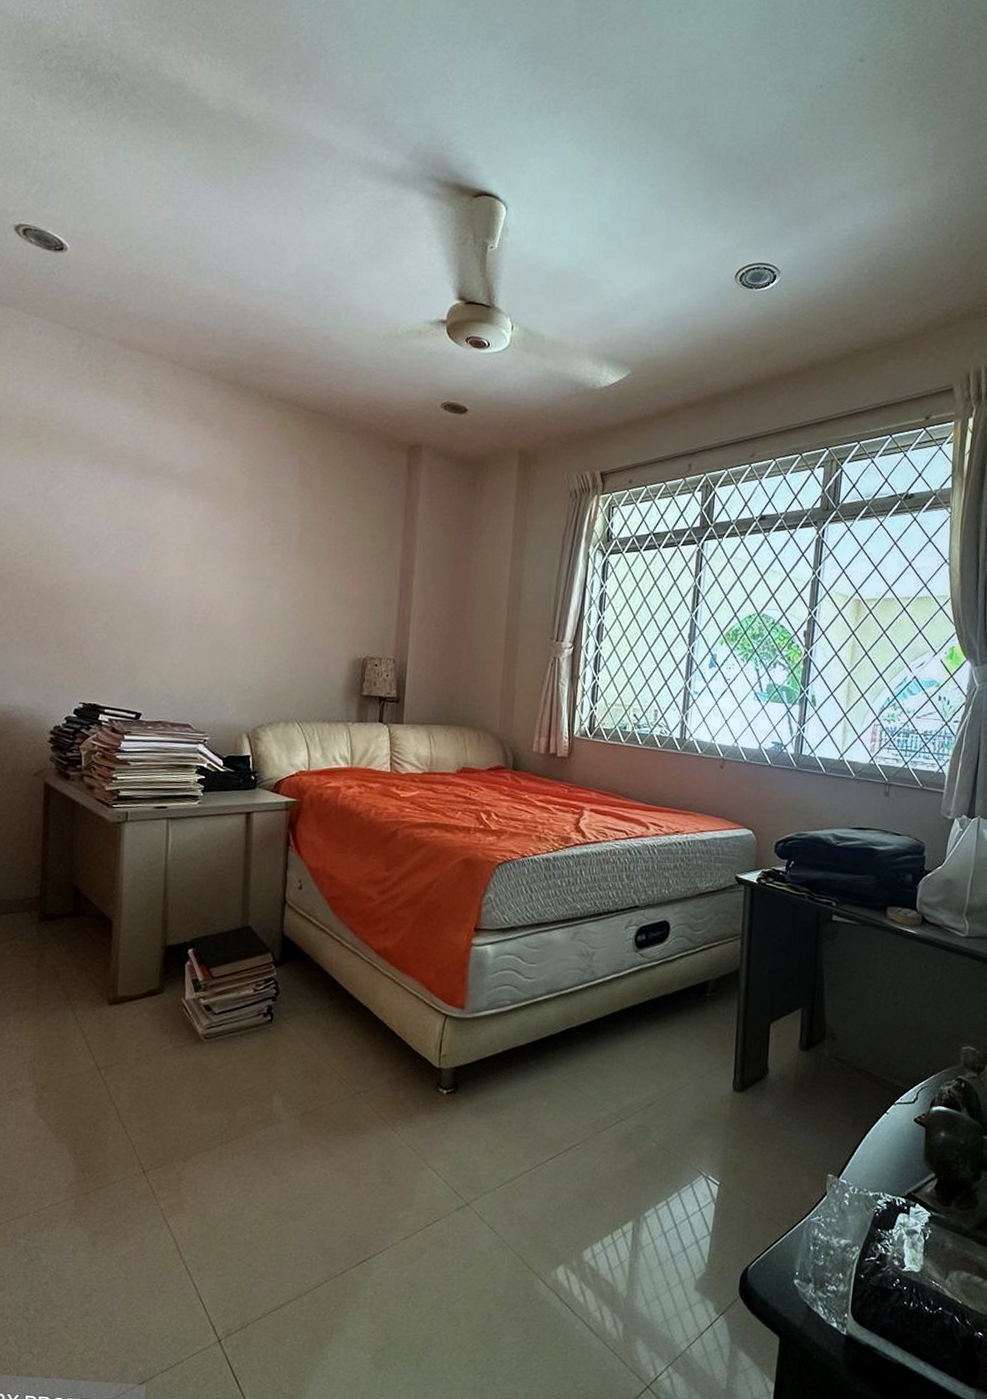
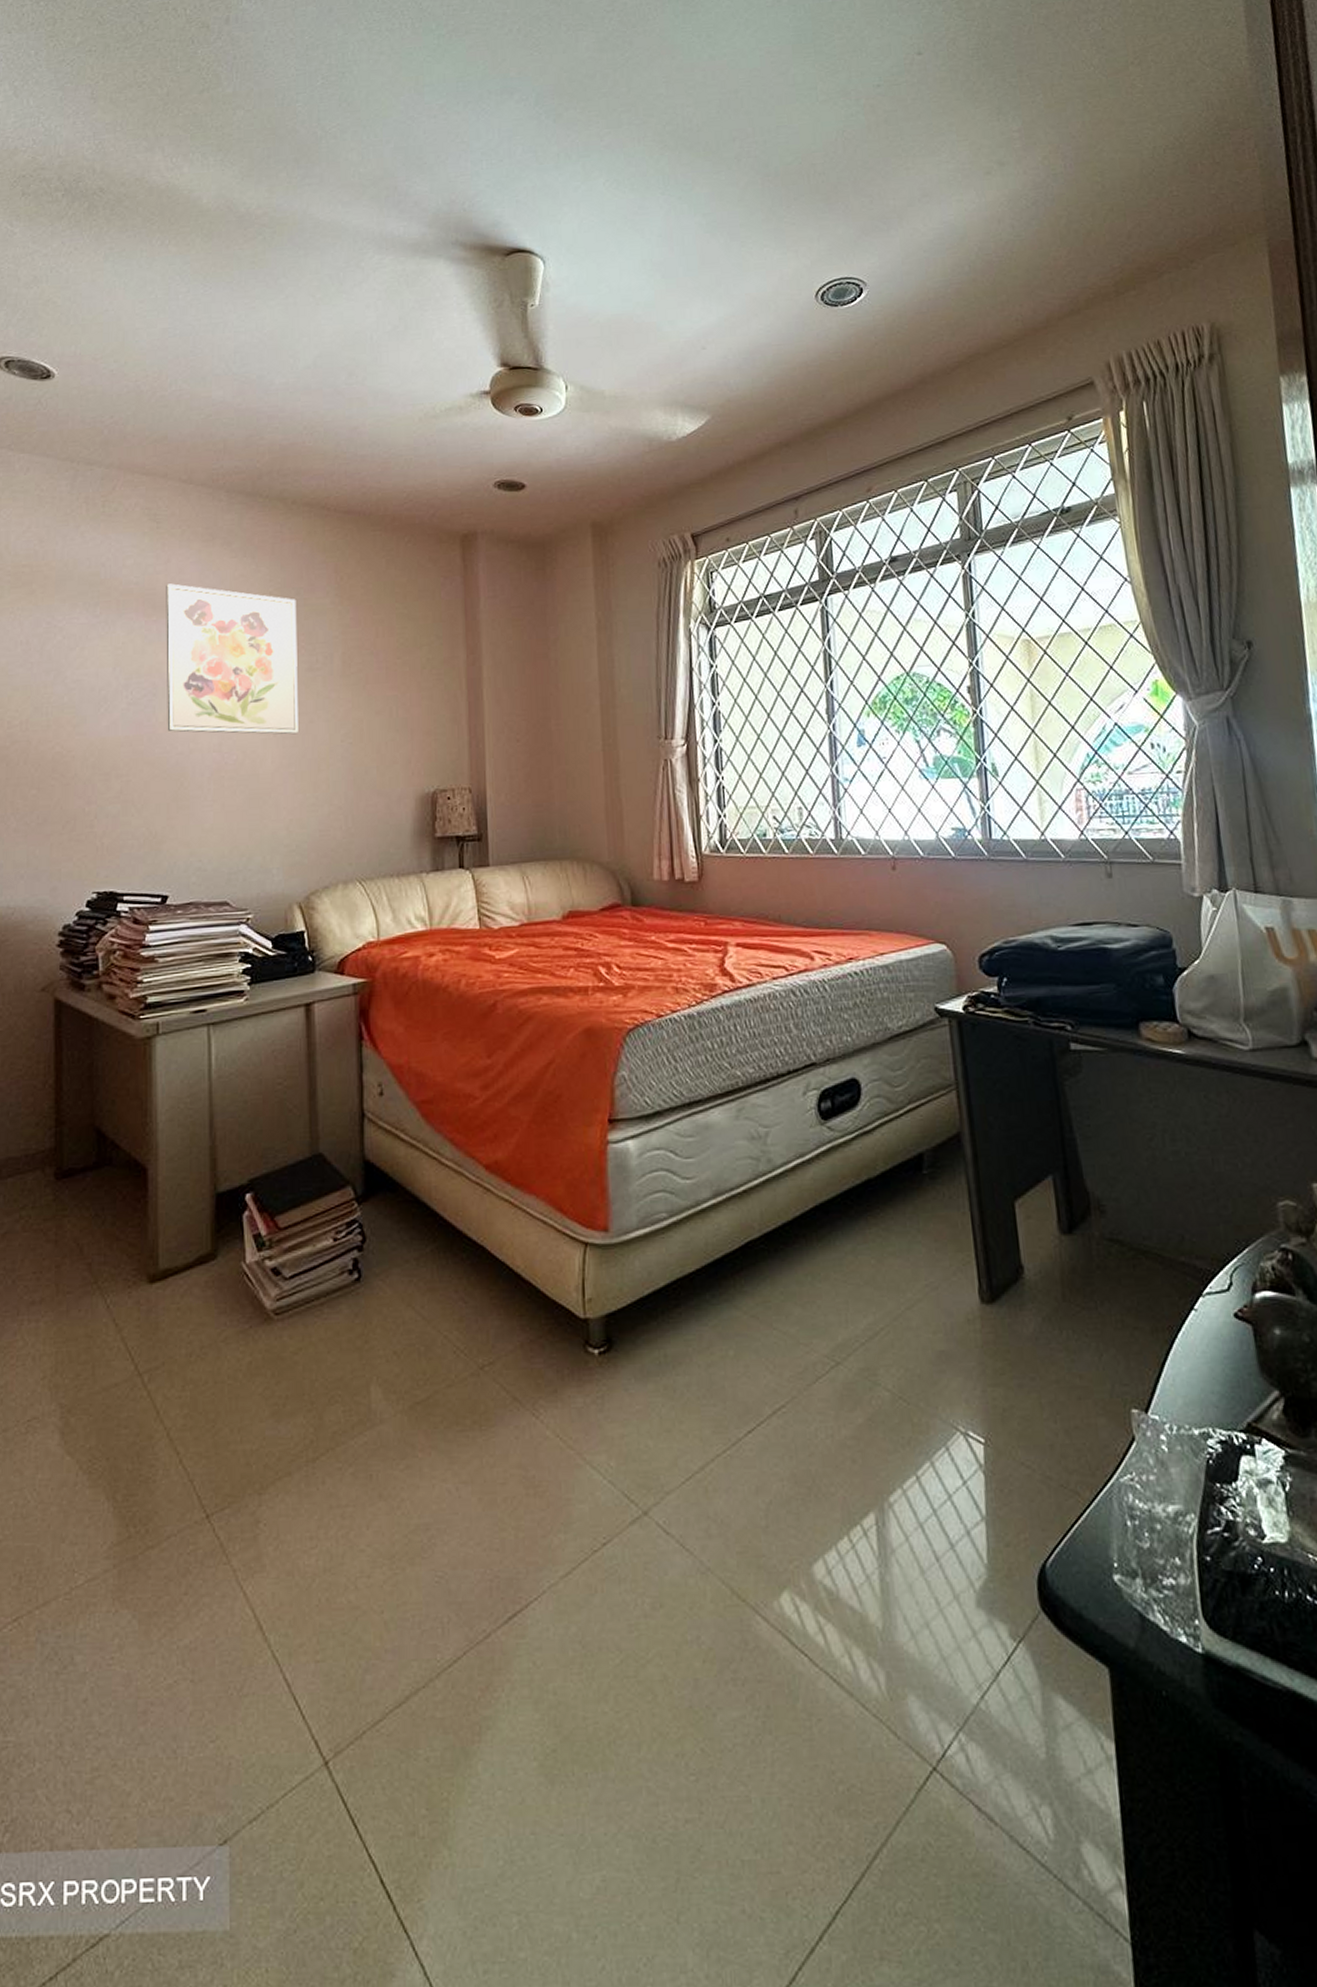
wall art: none [148,452,265,596] -> present [166,583,298,735]

